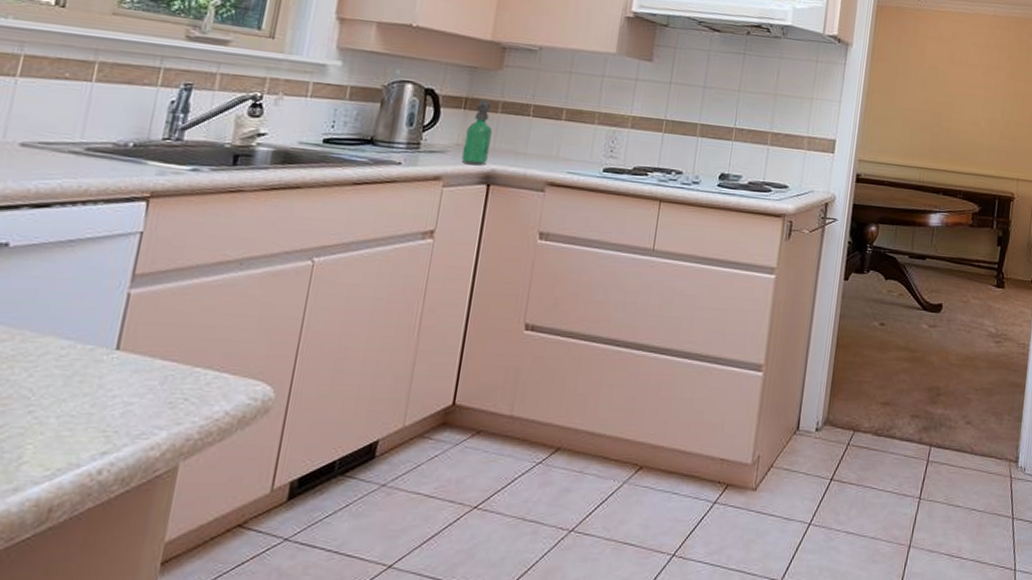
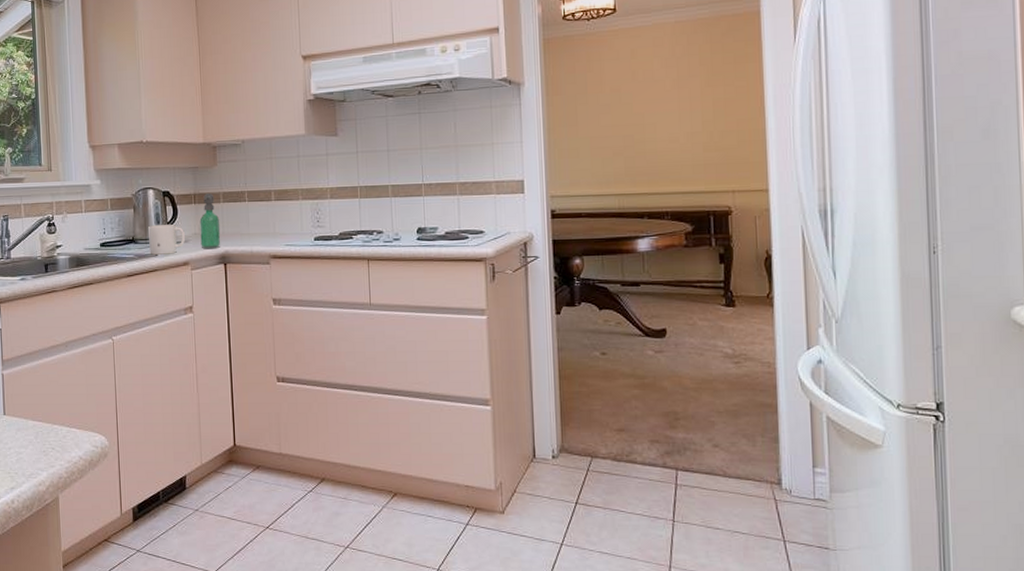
mug: none [391,126,445,165] -> present [147,224,186,255]

